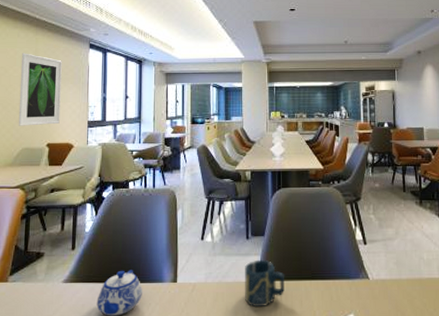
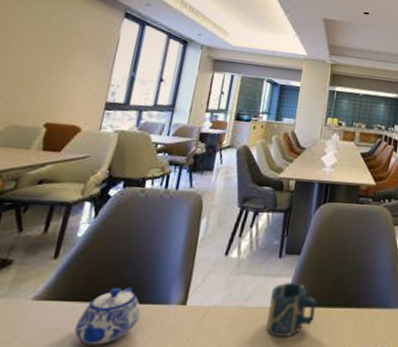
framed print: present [18,53,62,126] -> none [8,9,85,101]

